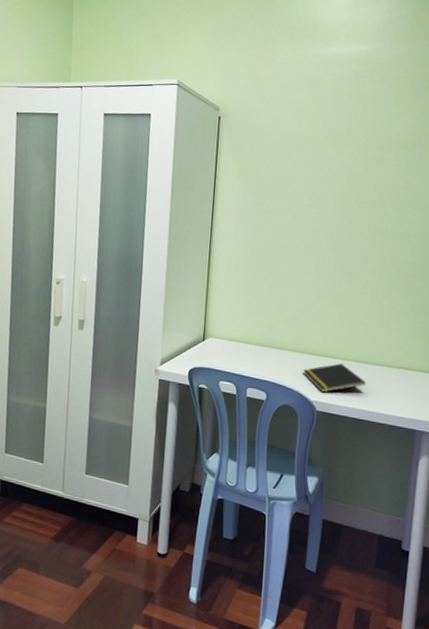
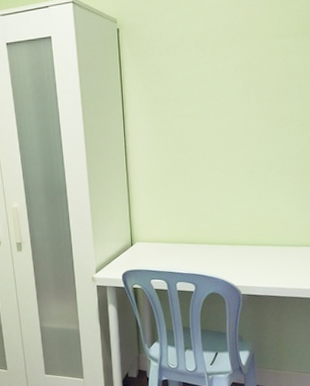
notepad: present [303,363,366,393] -> none [226,249,285,278]

